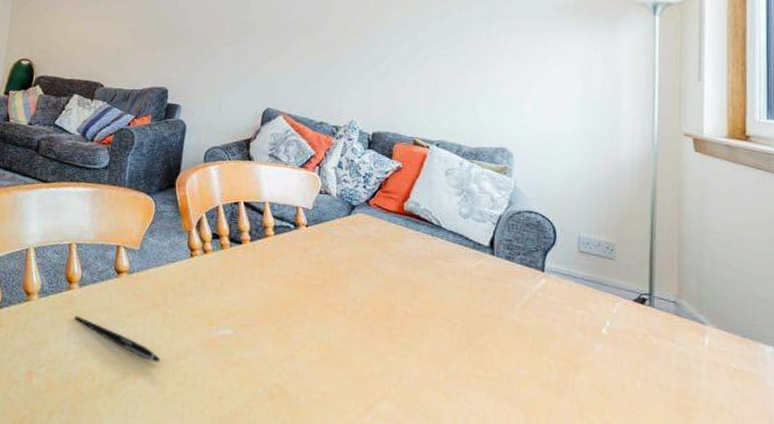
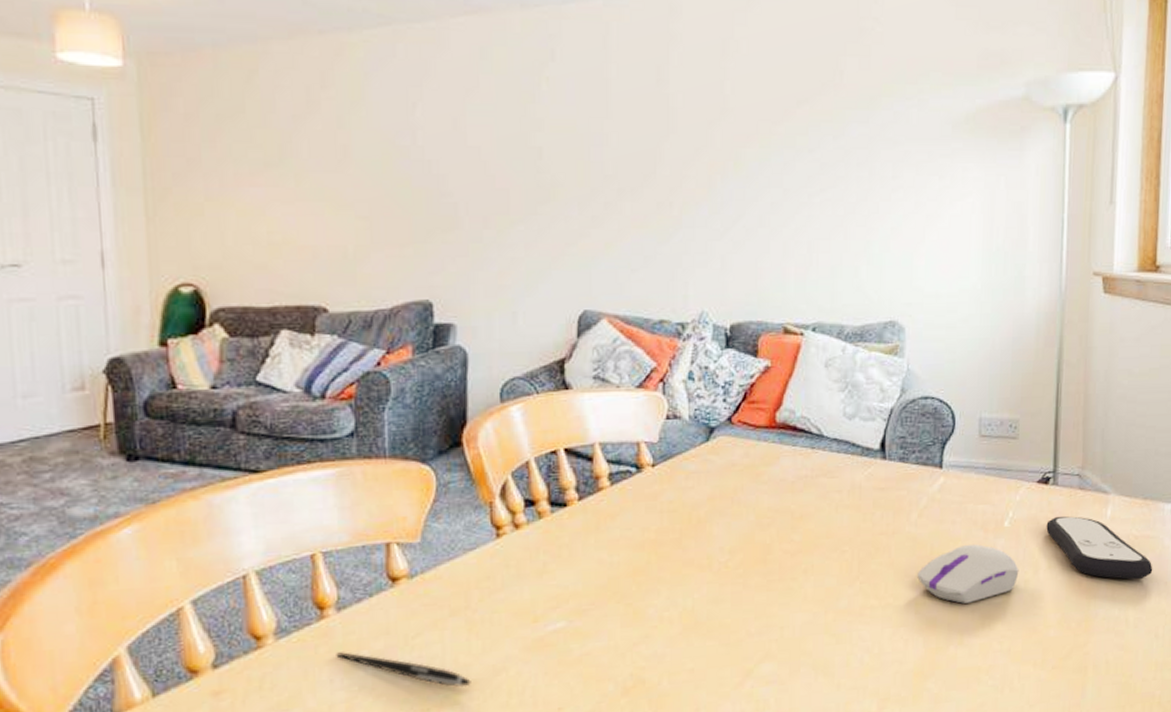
computer mouse: none [520,341,617,394] -> present [917,544,1019,604]
remote control: none [643,335,756,412] -> present [1046,516,1153,580]

